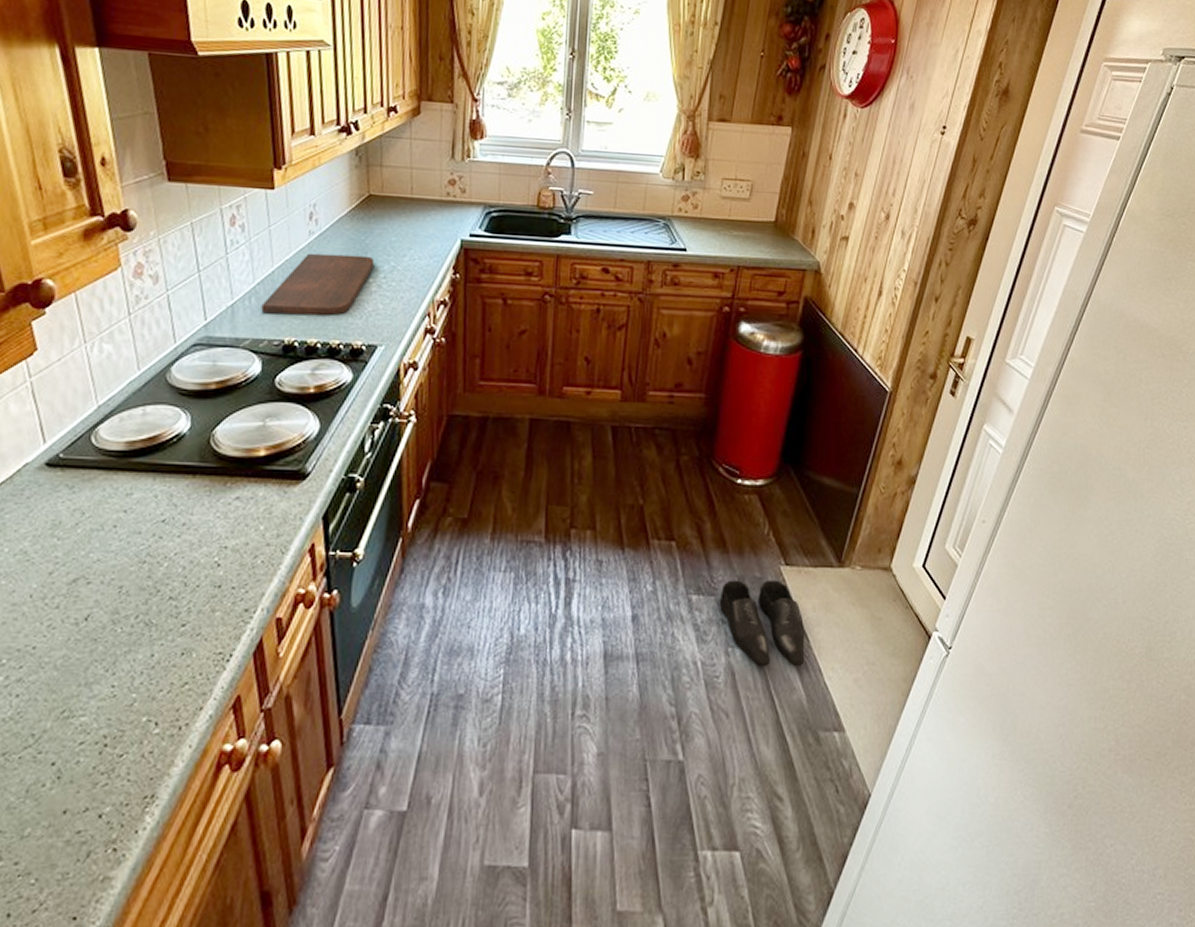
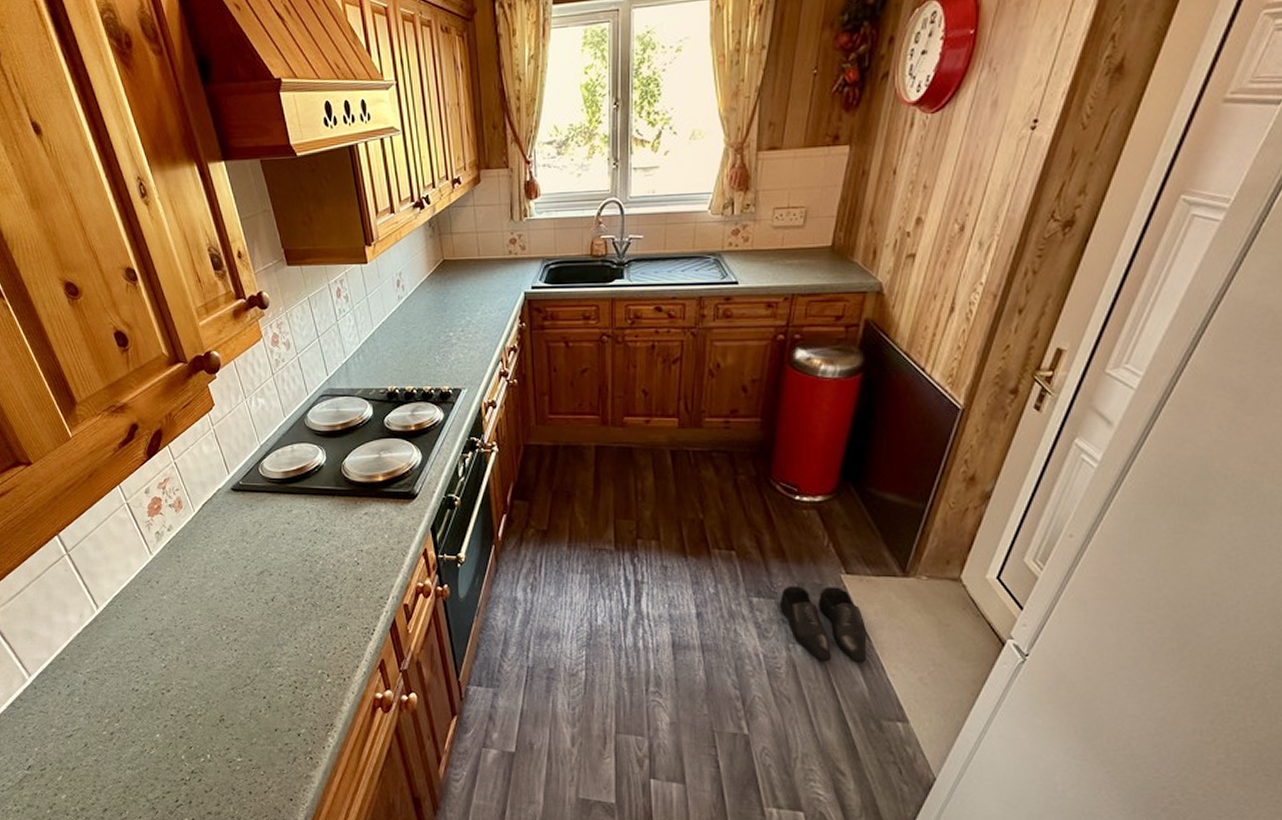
cutting board: present [261,253,375,315] -> none [367,313,453,368]

